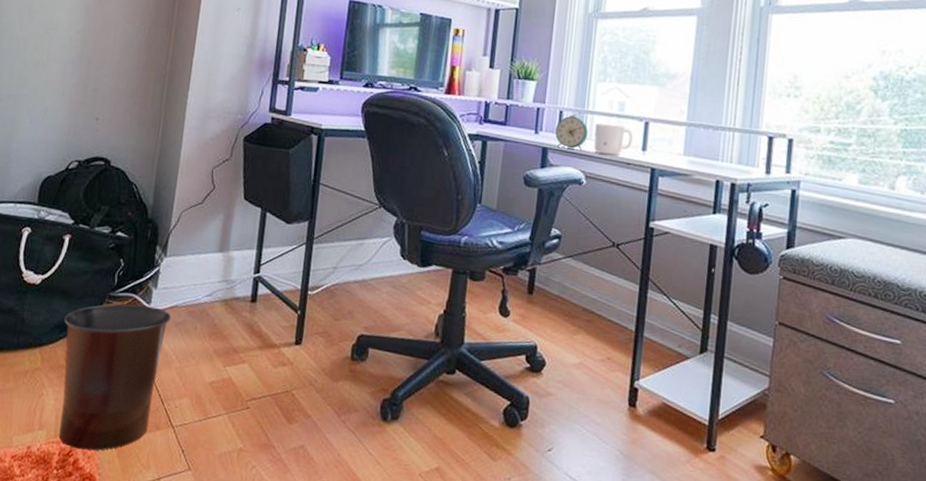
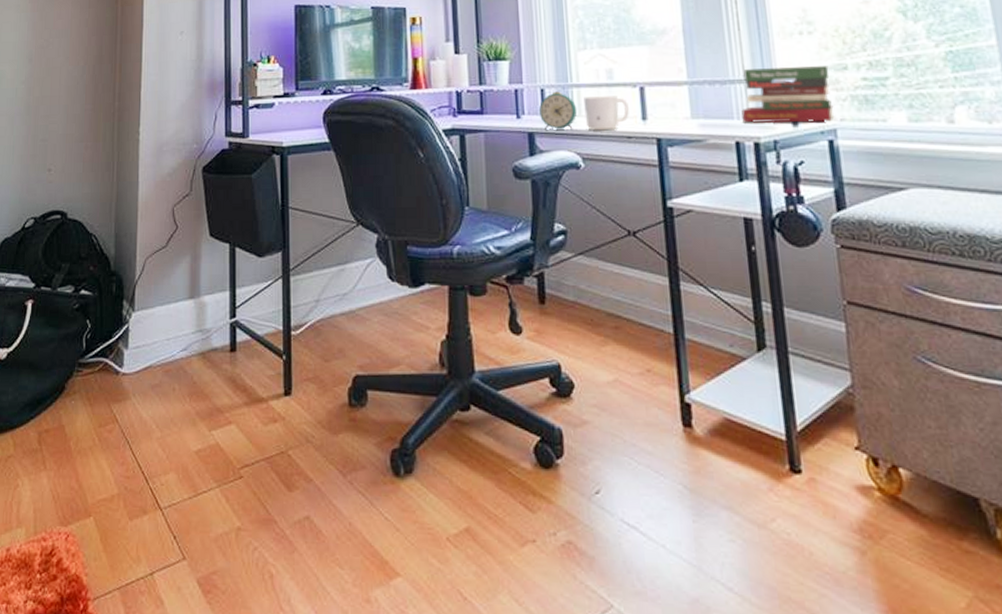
waste bin: present [58,304,171,451] -> none [33,370,146,547]
books: none [725,119,805,175] -> present [741,66,835,124]

